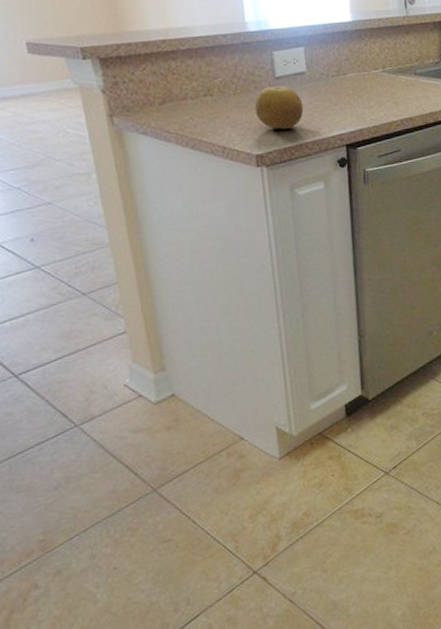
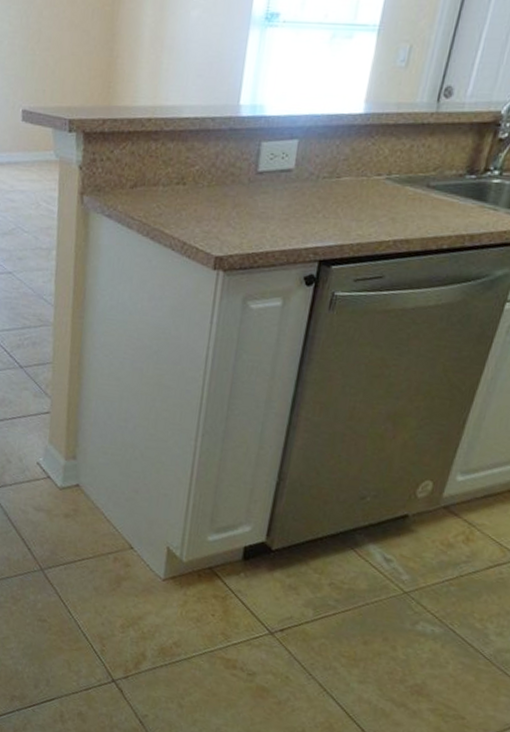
fruit: present [254,86,304,130] -> none [225,182,282,233]

